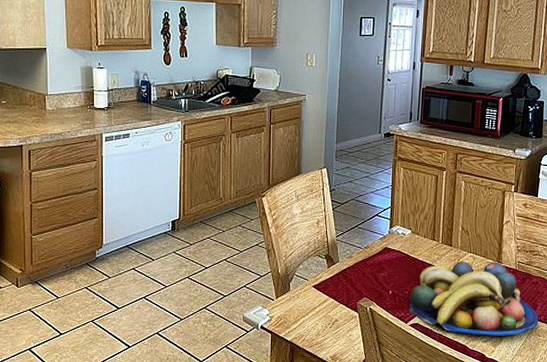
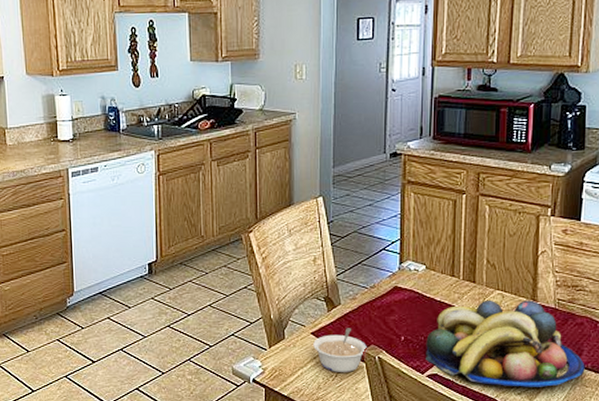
legume: none [314,282,360,321] -> present [313,328,367,372]

